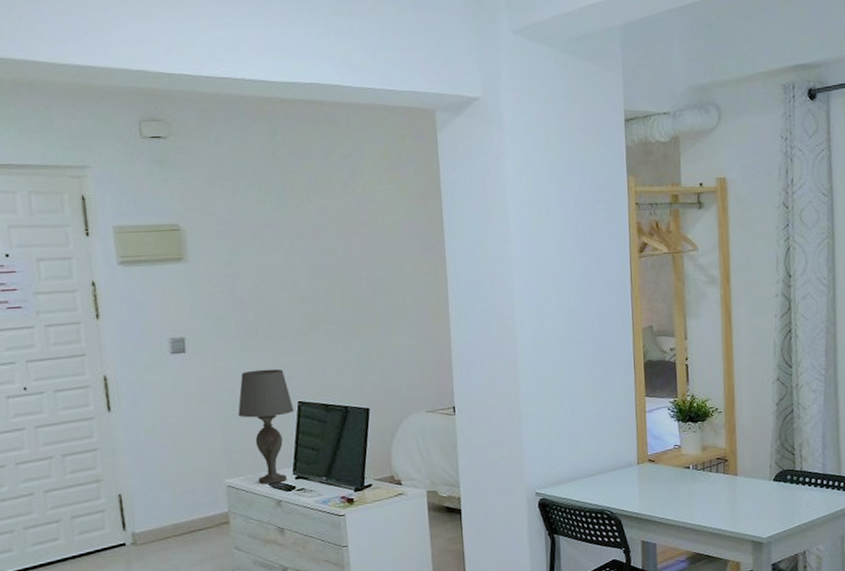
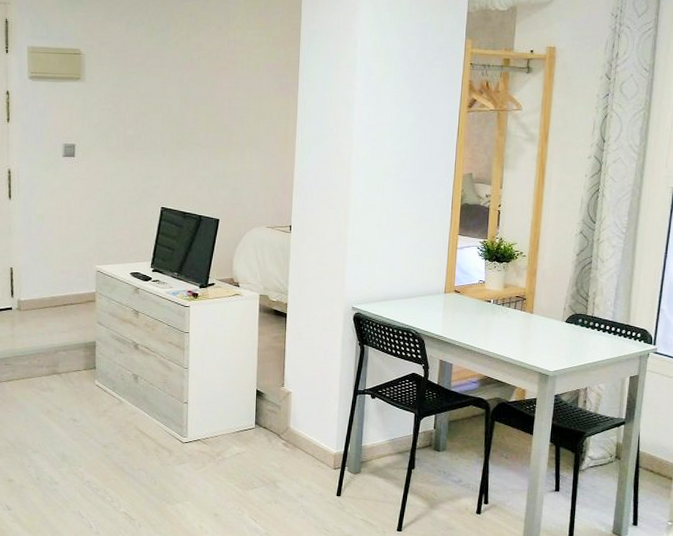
table lamp: present [238,369,294,484] -> none [112,177,157,274]

